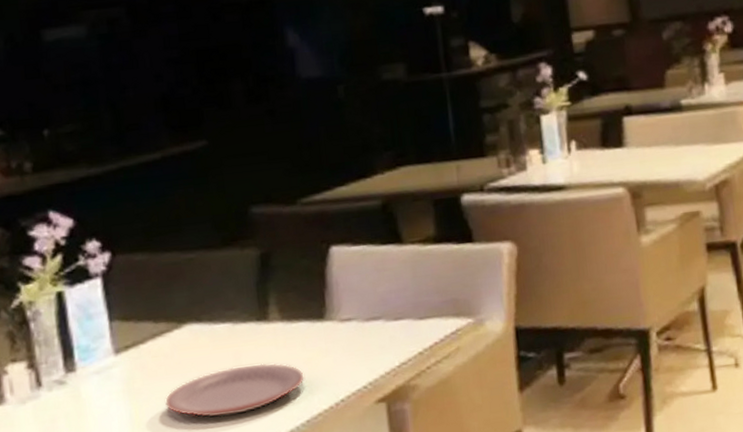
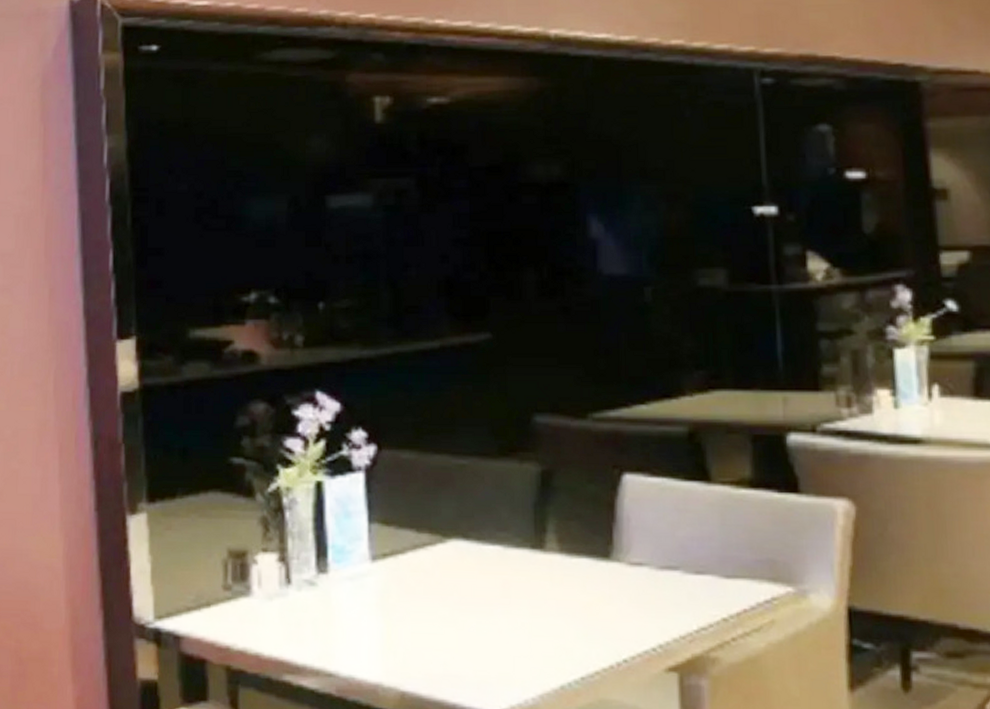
plate: present [165,363,305,418] -> none [421,598,582,655]

